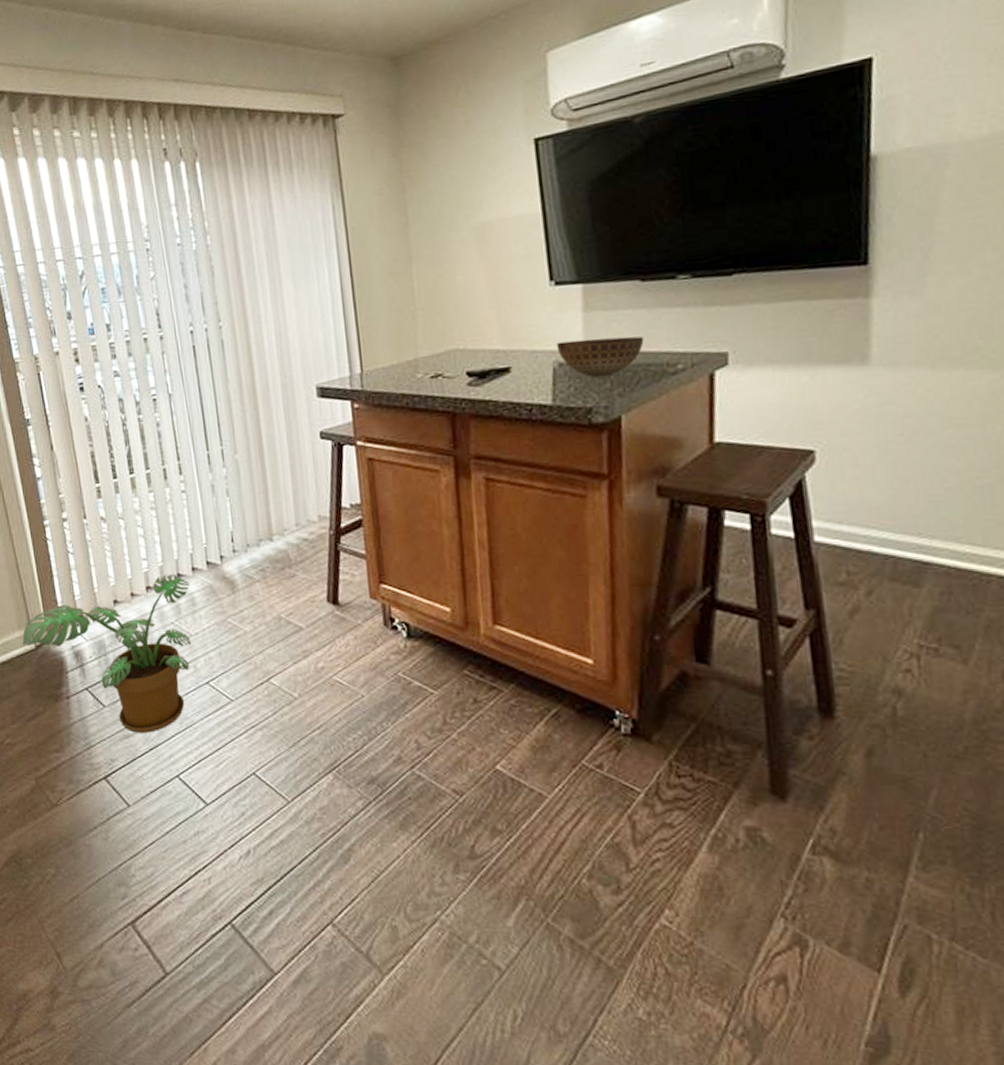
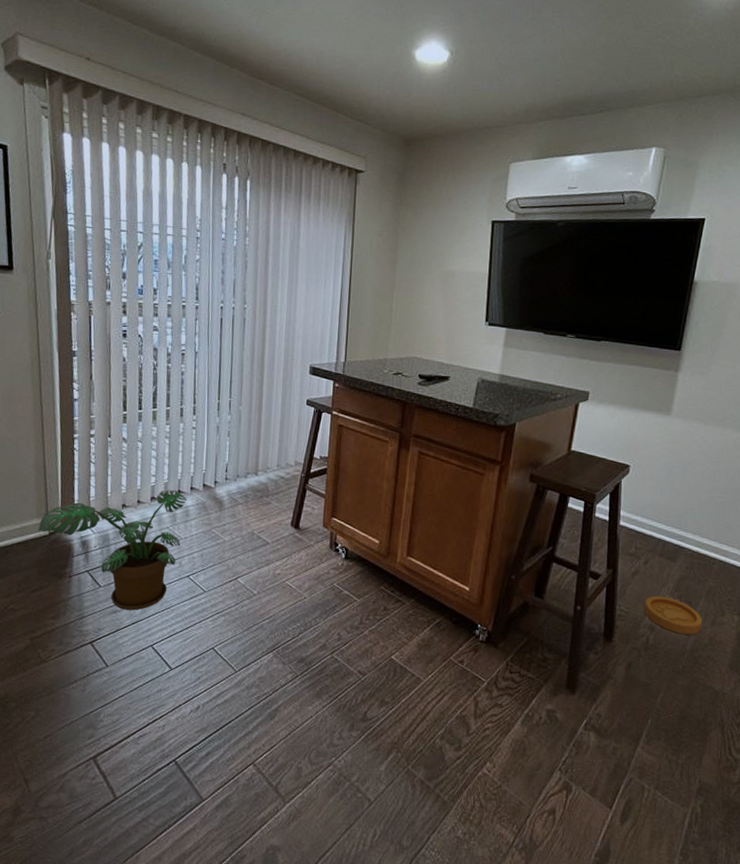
bowl: present [556,336,644,378] -> none [482,365,539,395]
pet bowl: none [878,641,987,697] -> present [644,596,703,635]

